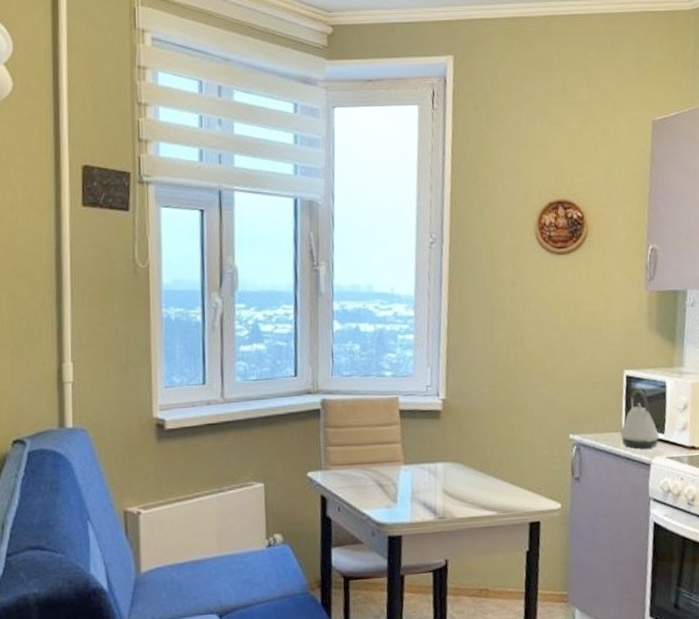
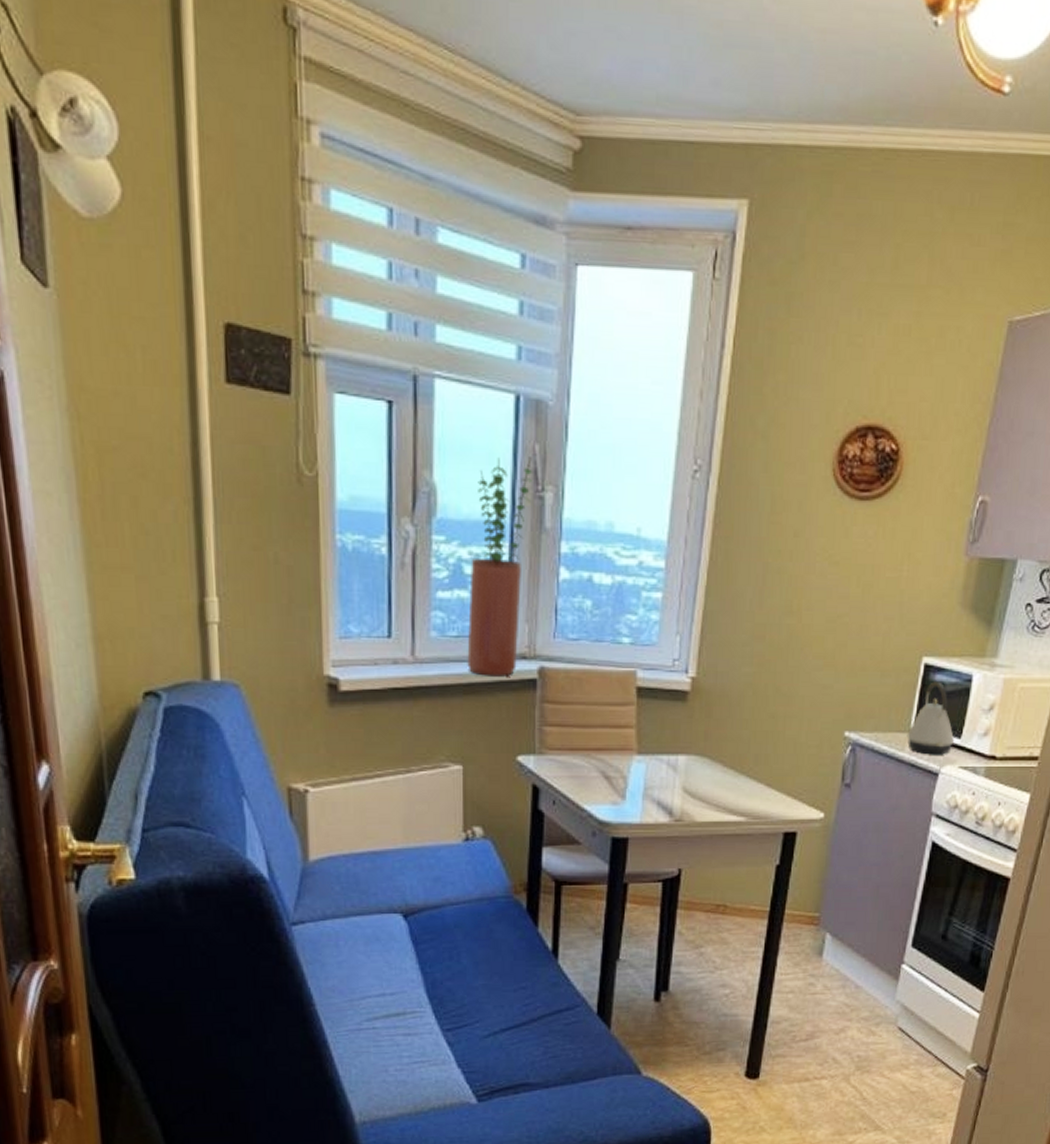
vase: none [264,242,309,410] -> present [467,457,532,676]

